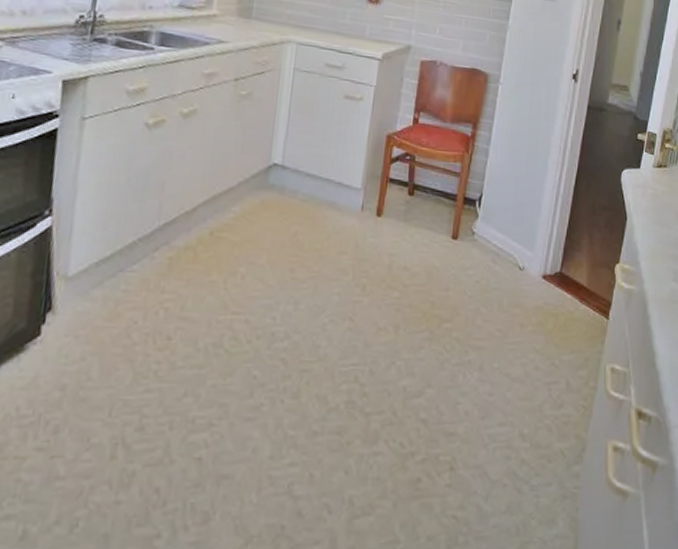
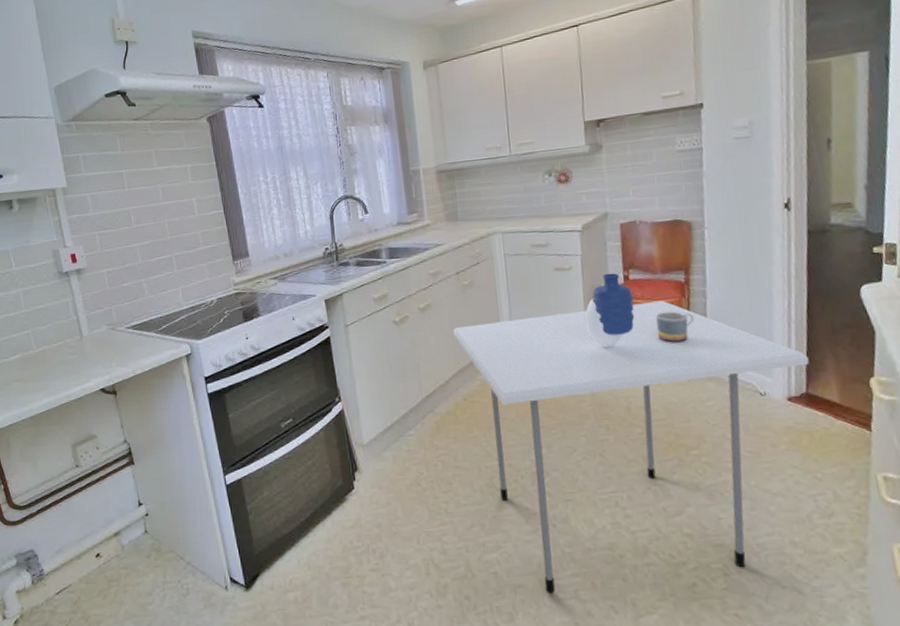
dining table: none [215,143,568,489] -> present [453,300,810,595]
vase: none [364,112,419,196] -> present [584,273,635,348]
mug: none [434,164,473,201] -> present [655,311,695,343]

